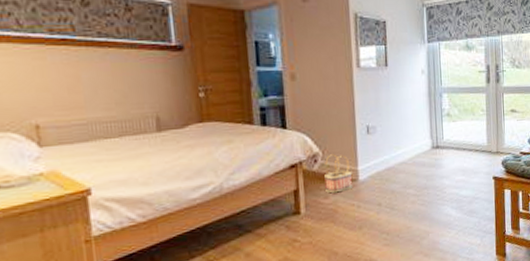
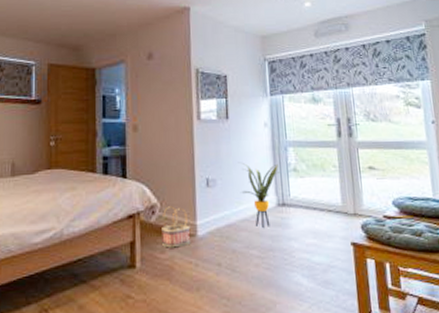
house plant: none [396,109,435,170] -> present [238,162,280,229]

